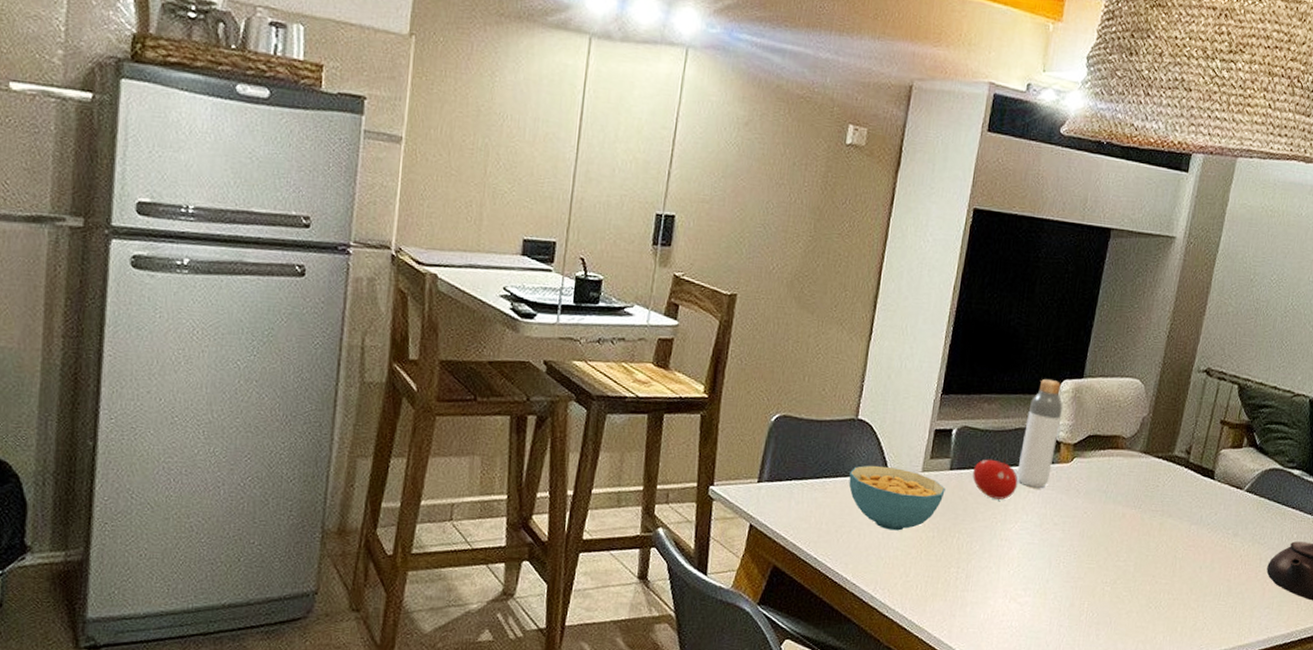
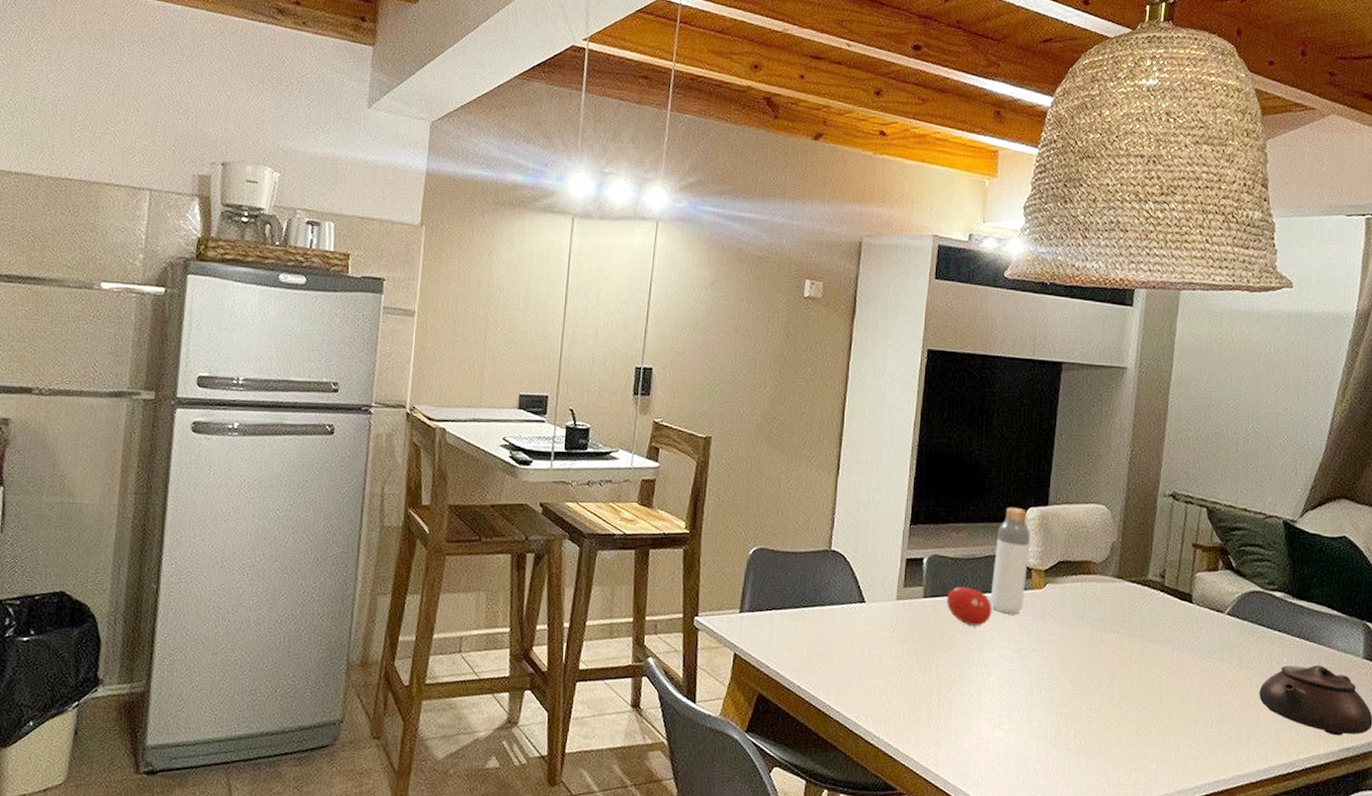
cereal bowl: present [848,465,945,531] -> none [826,594,921,658]

